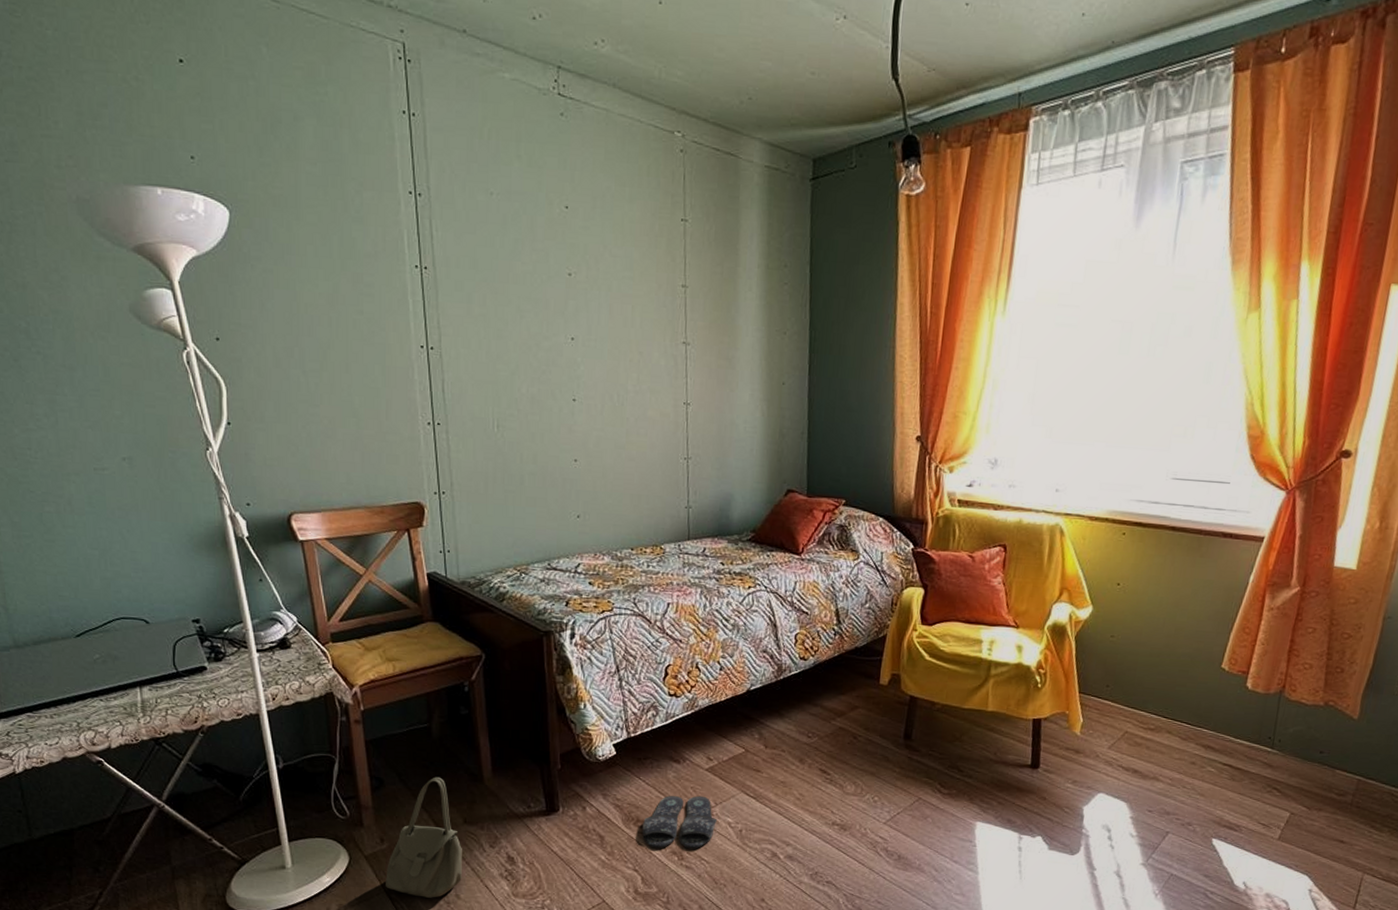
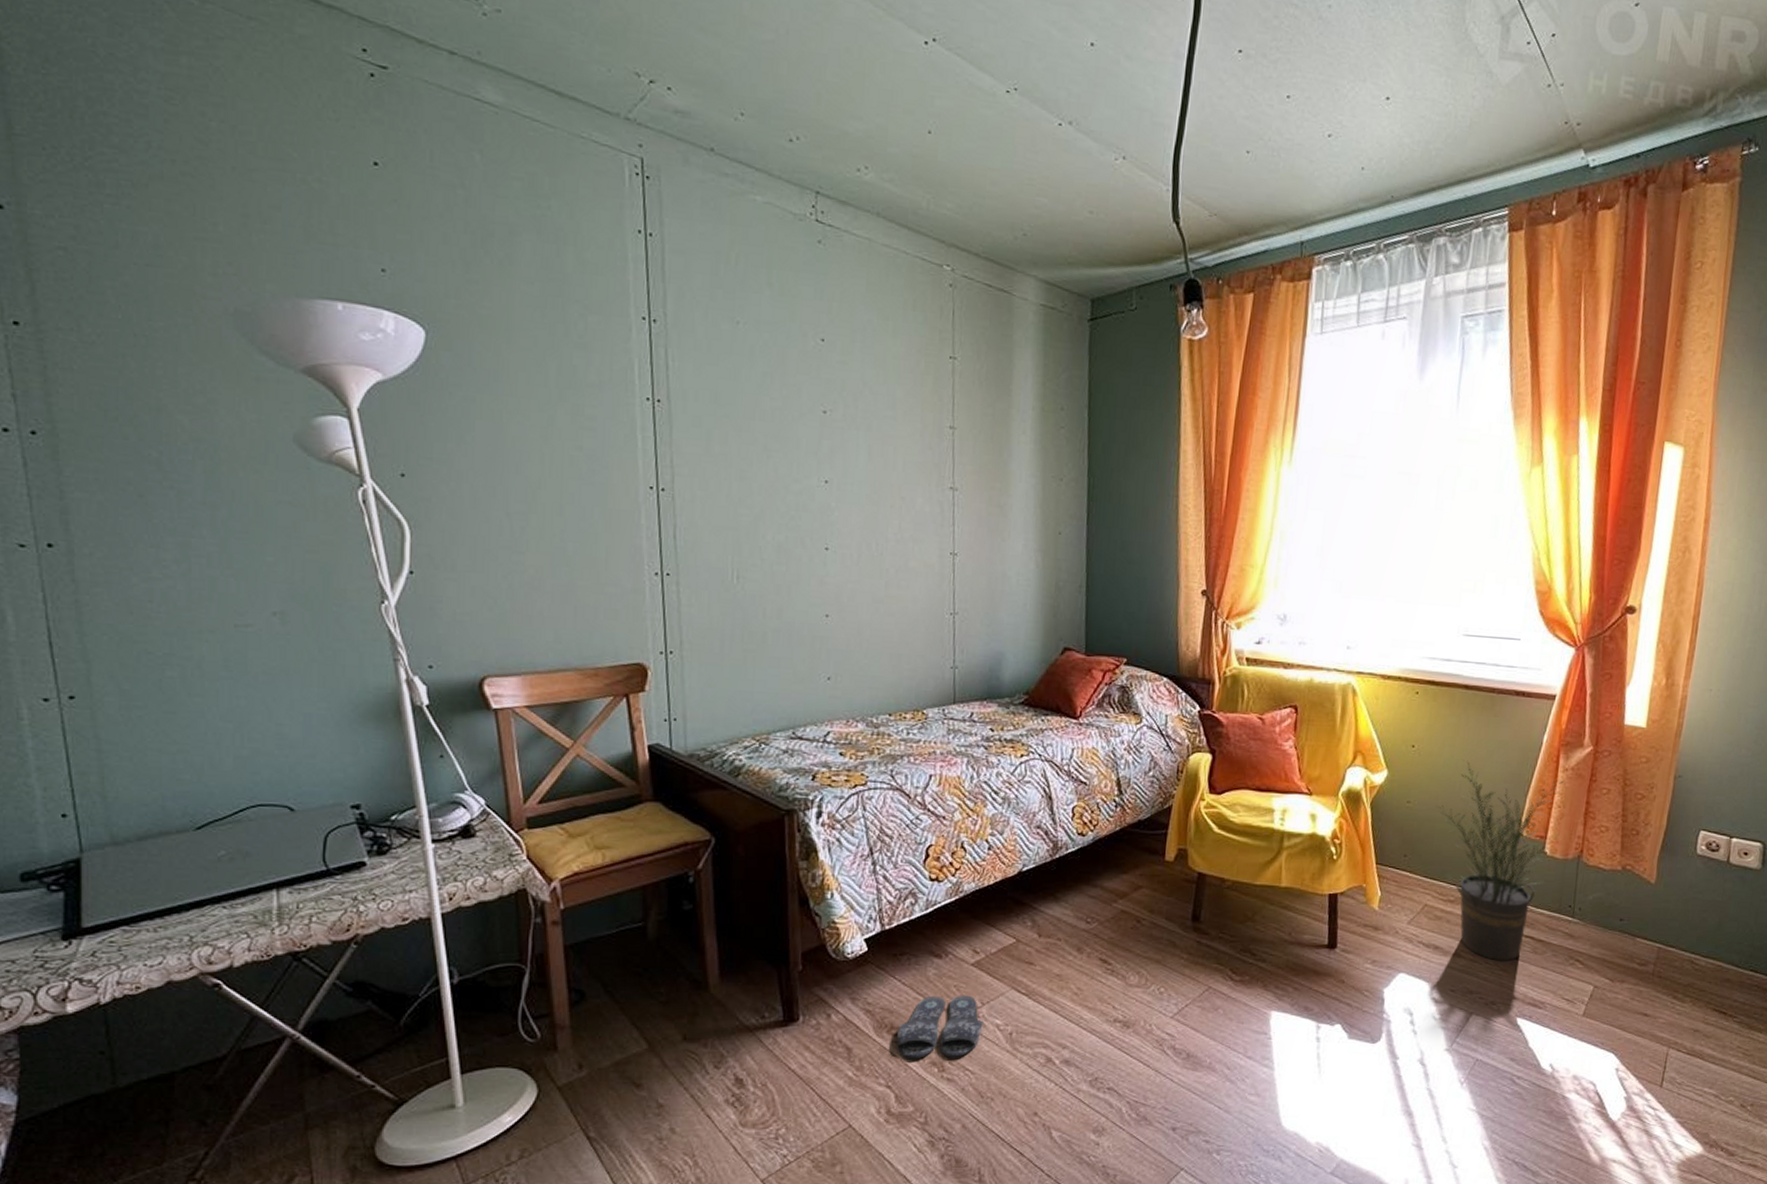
handbag: present [386,777,463,898] -> none [583,986,680,1134]
potted plant: none [1140,599,1270,786] -> present [1436,761,1565,961]

